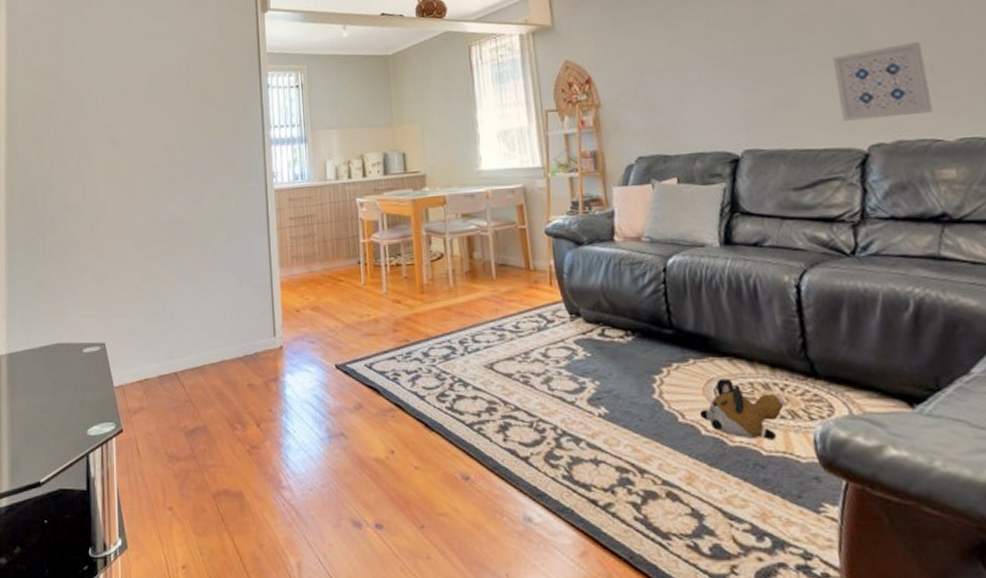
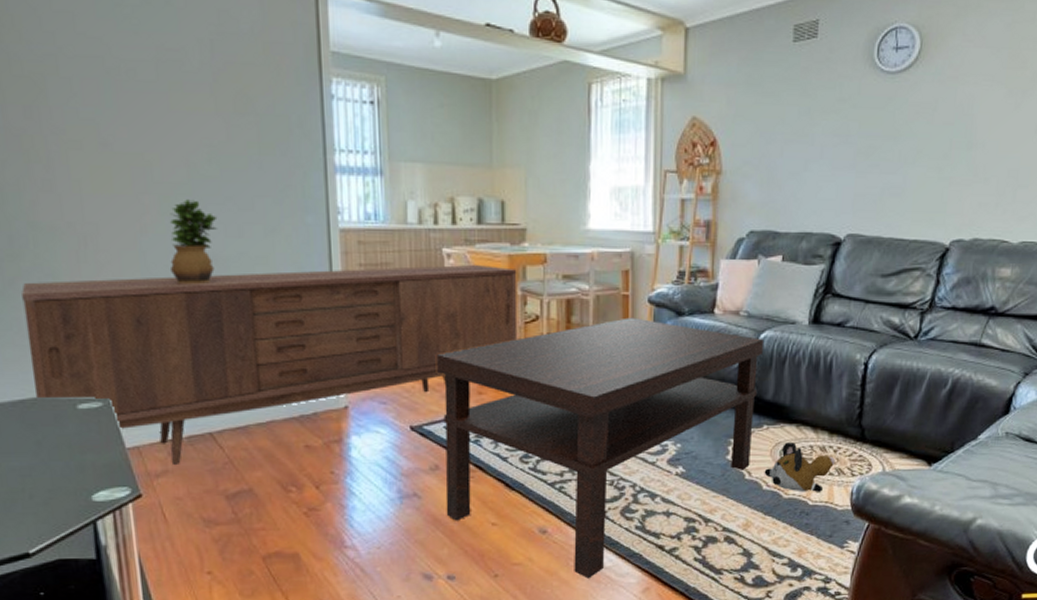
sideboard: none [55,210,426,403] -> present [21,265,518,466]
potted plant: none [152,177,186,245] -> present [169,199,218,285]
coffee table: none [356,250,681,536] -> present [437,317,763,579]
wall art: present [833,41,933,121] -> none [936,145,1015,216]

